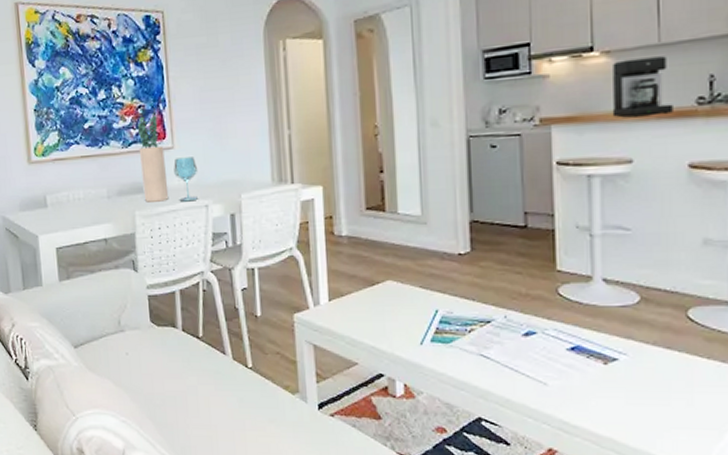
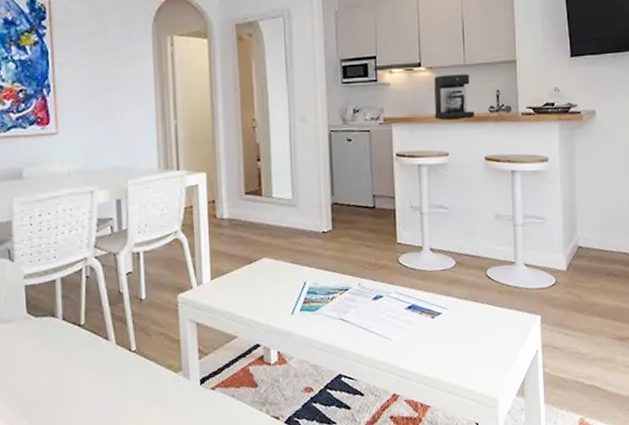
vase: present [137,107,169,204] -> none [17,92,51,190]
wine glass: present [174,157,198,202] -> none [57,143,84,188]

